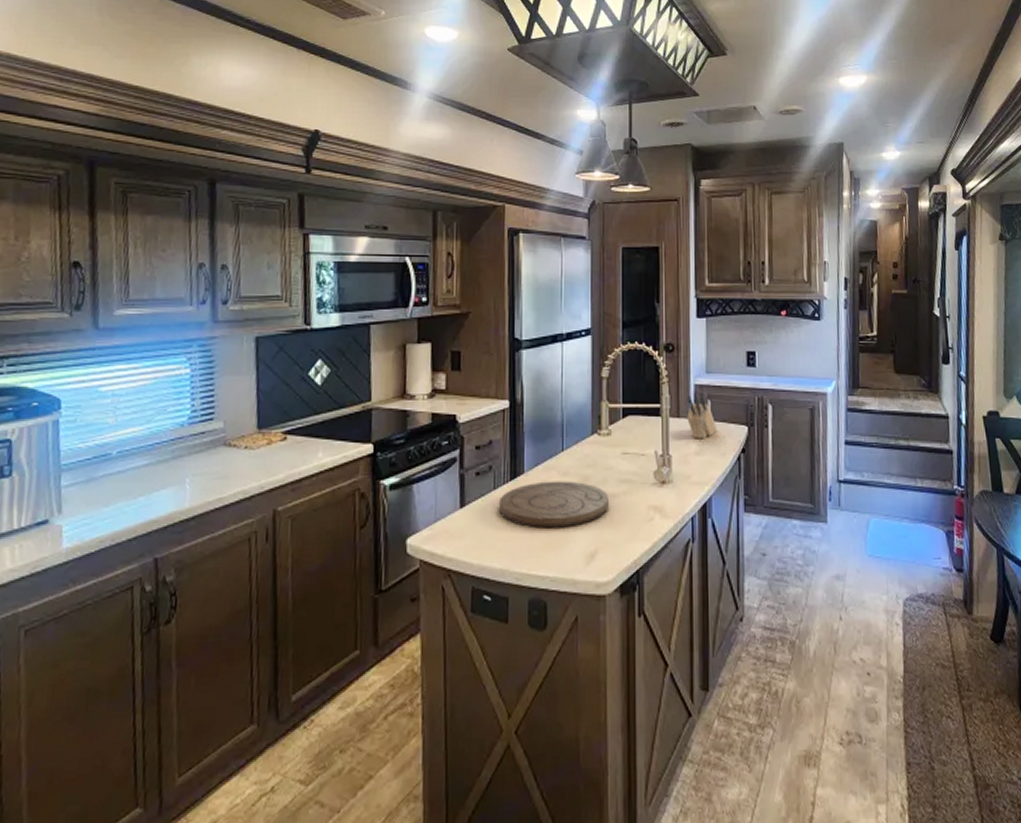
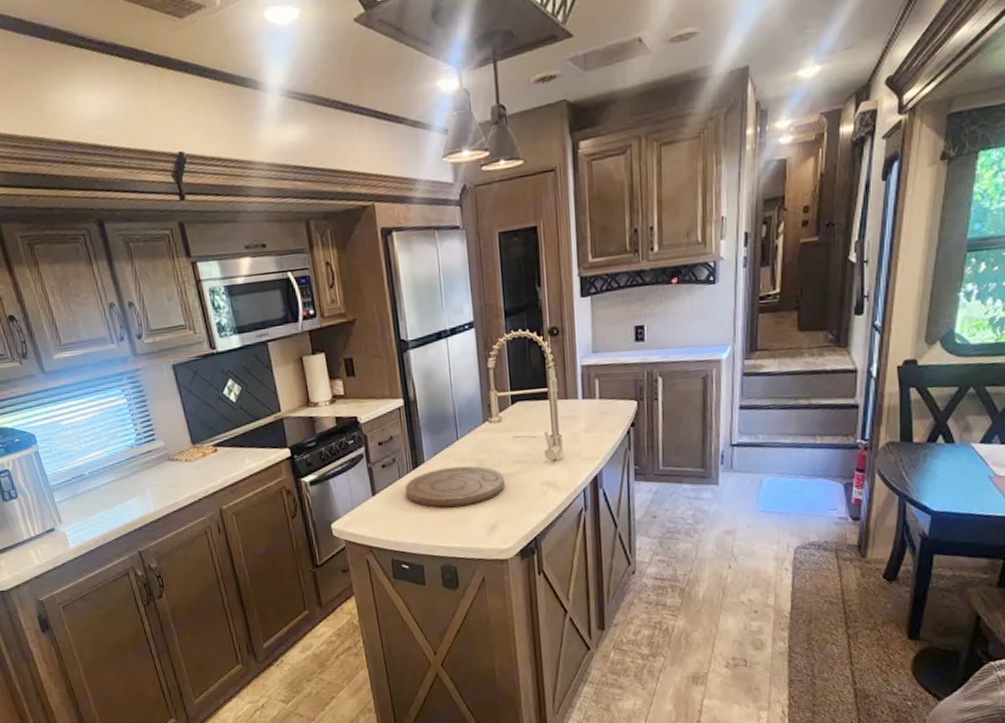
knife block: present [687,395,717,439] -> none [574,375,606,418]

